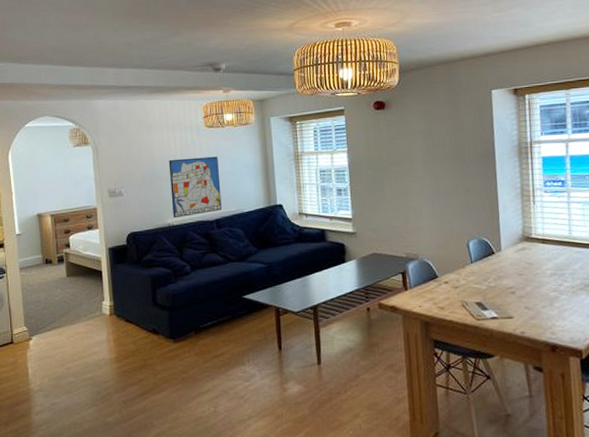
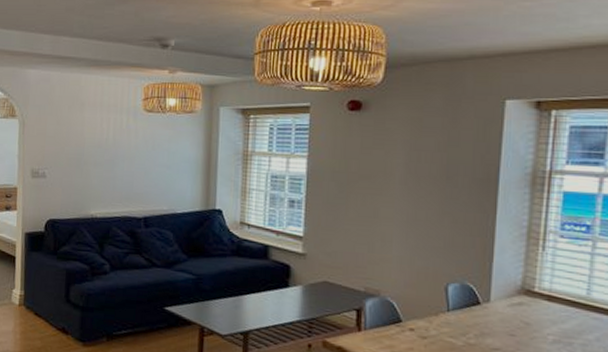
wall art: present [168,156,222,219] -> none [97,143,154,210]

